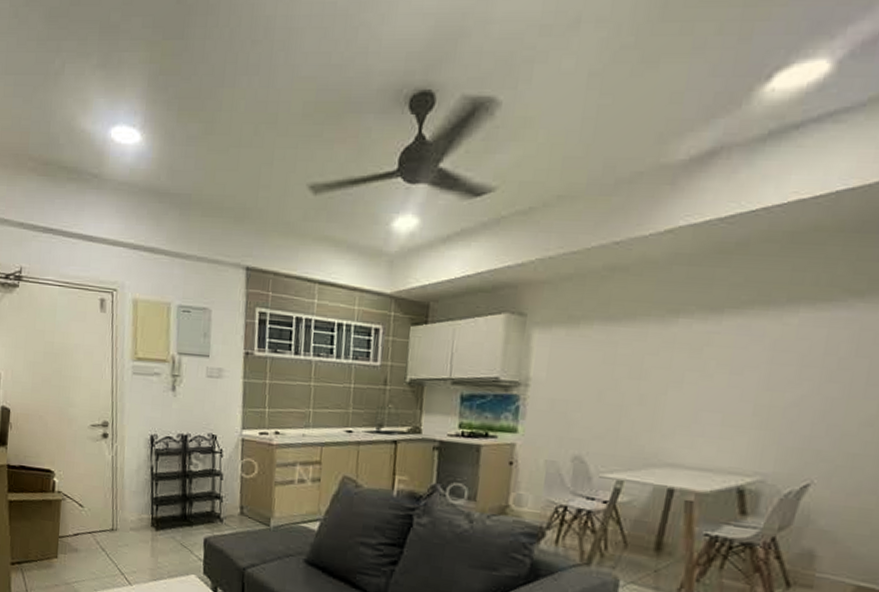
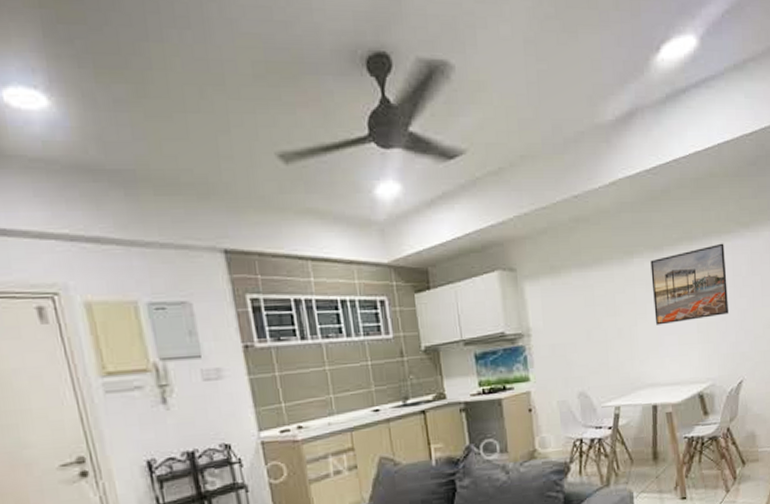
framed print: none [693,312,819,401] -> present [650,243,728,325]

